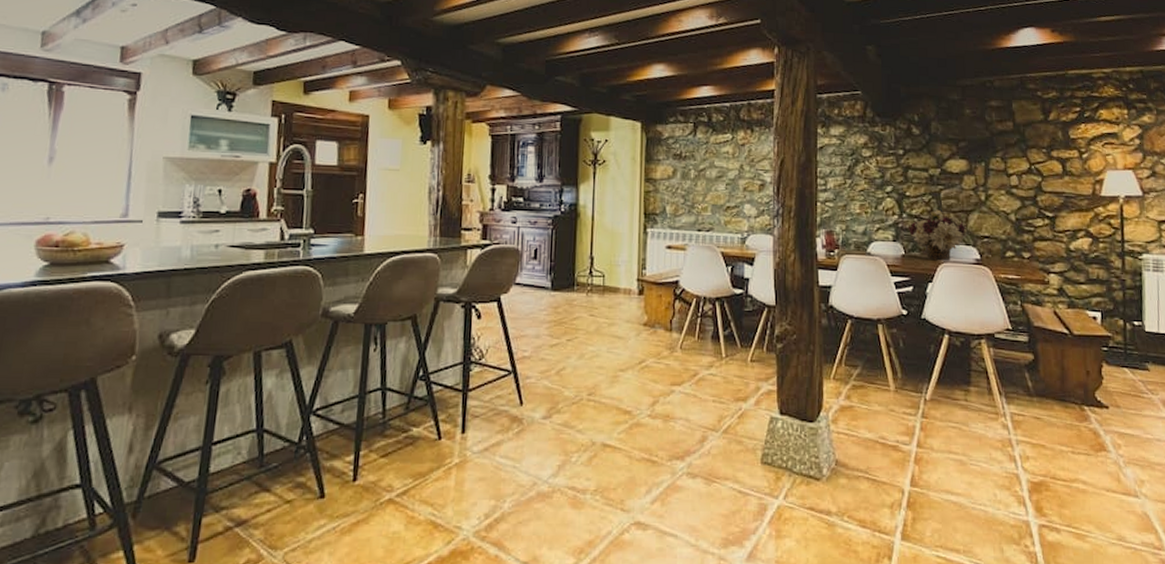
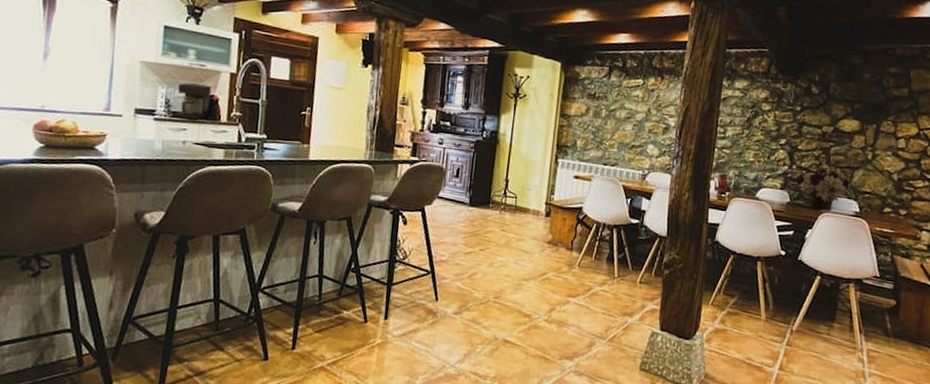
coffee maker: none [204,177,248,219] -> present [173,83,212,120]

